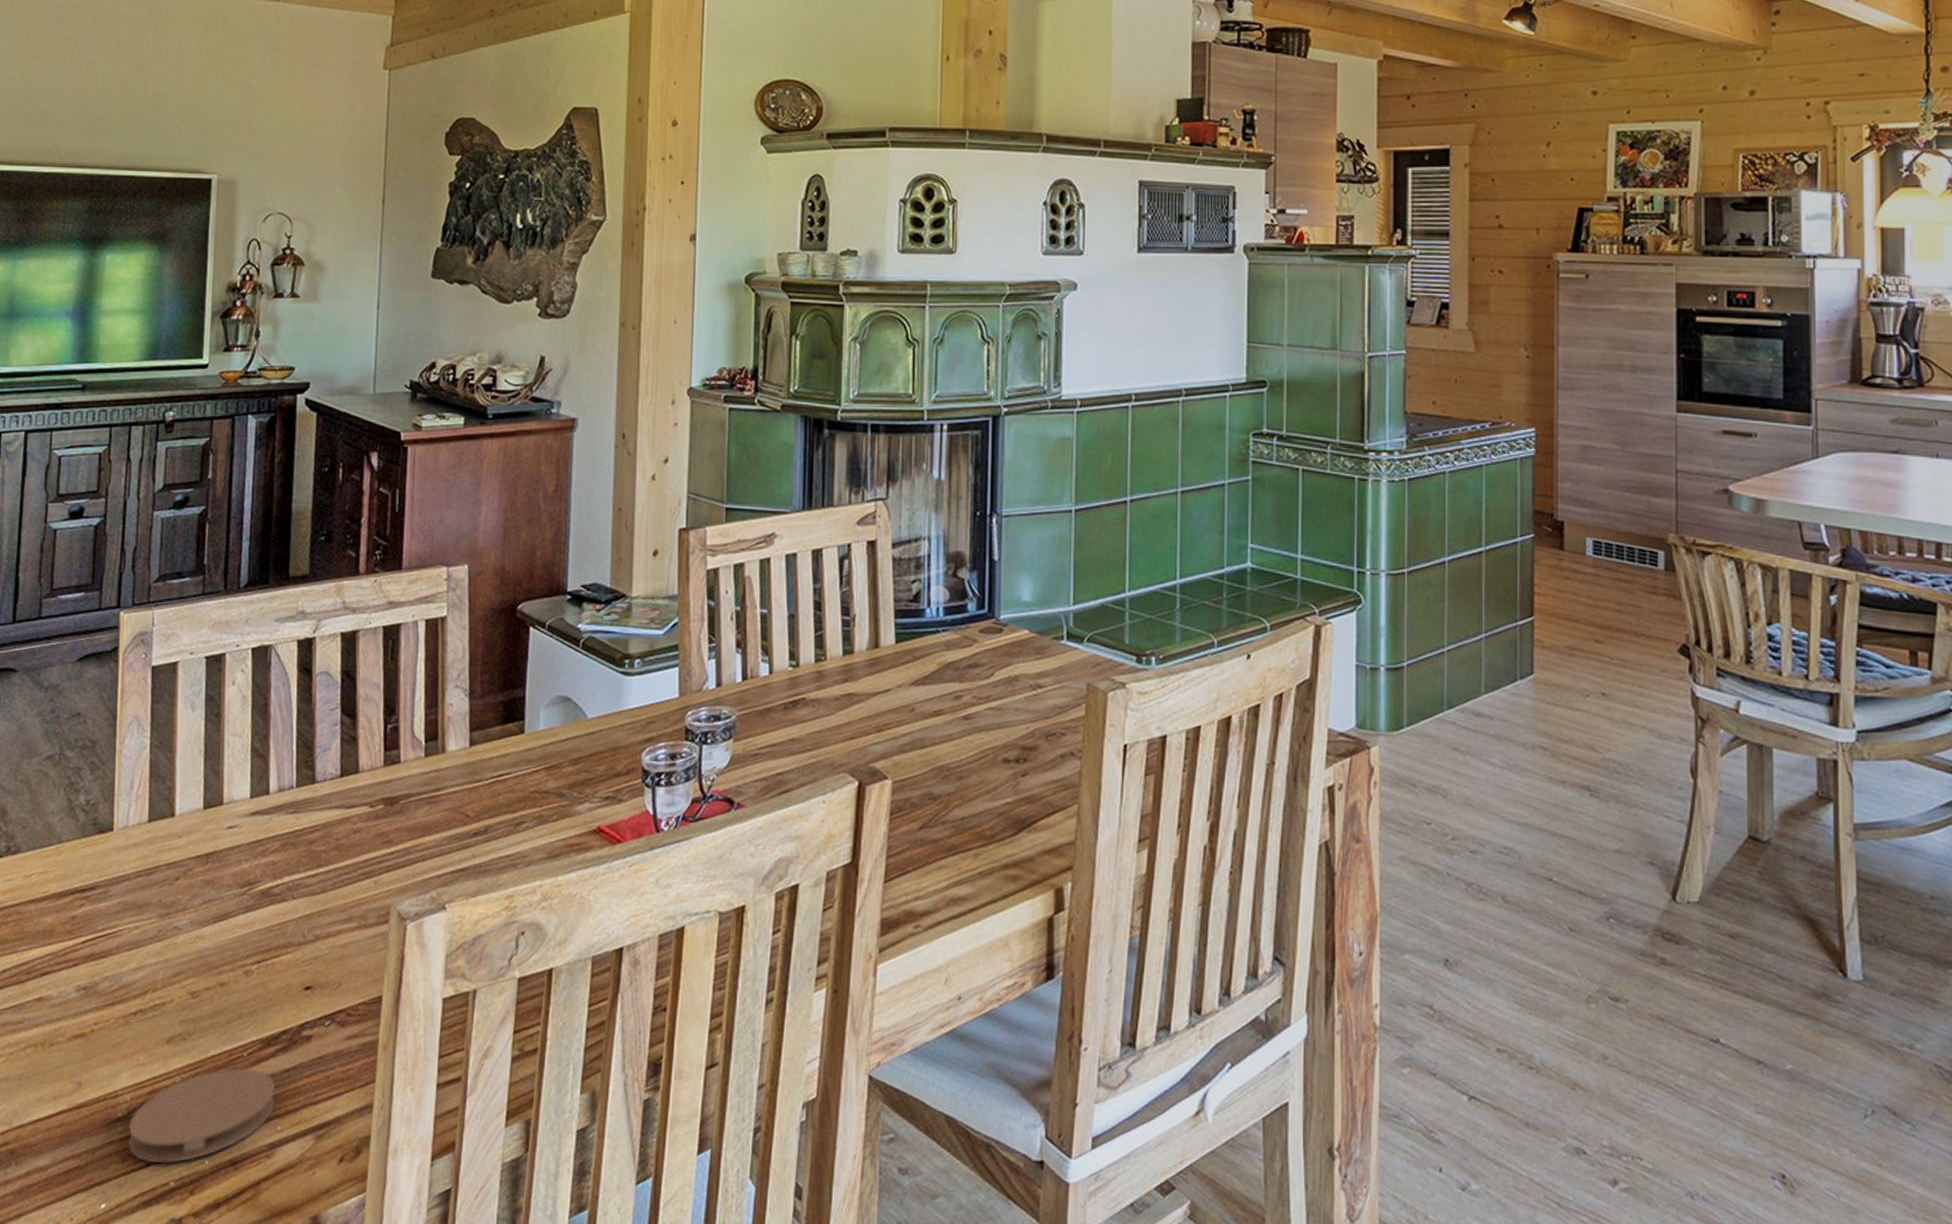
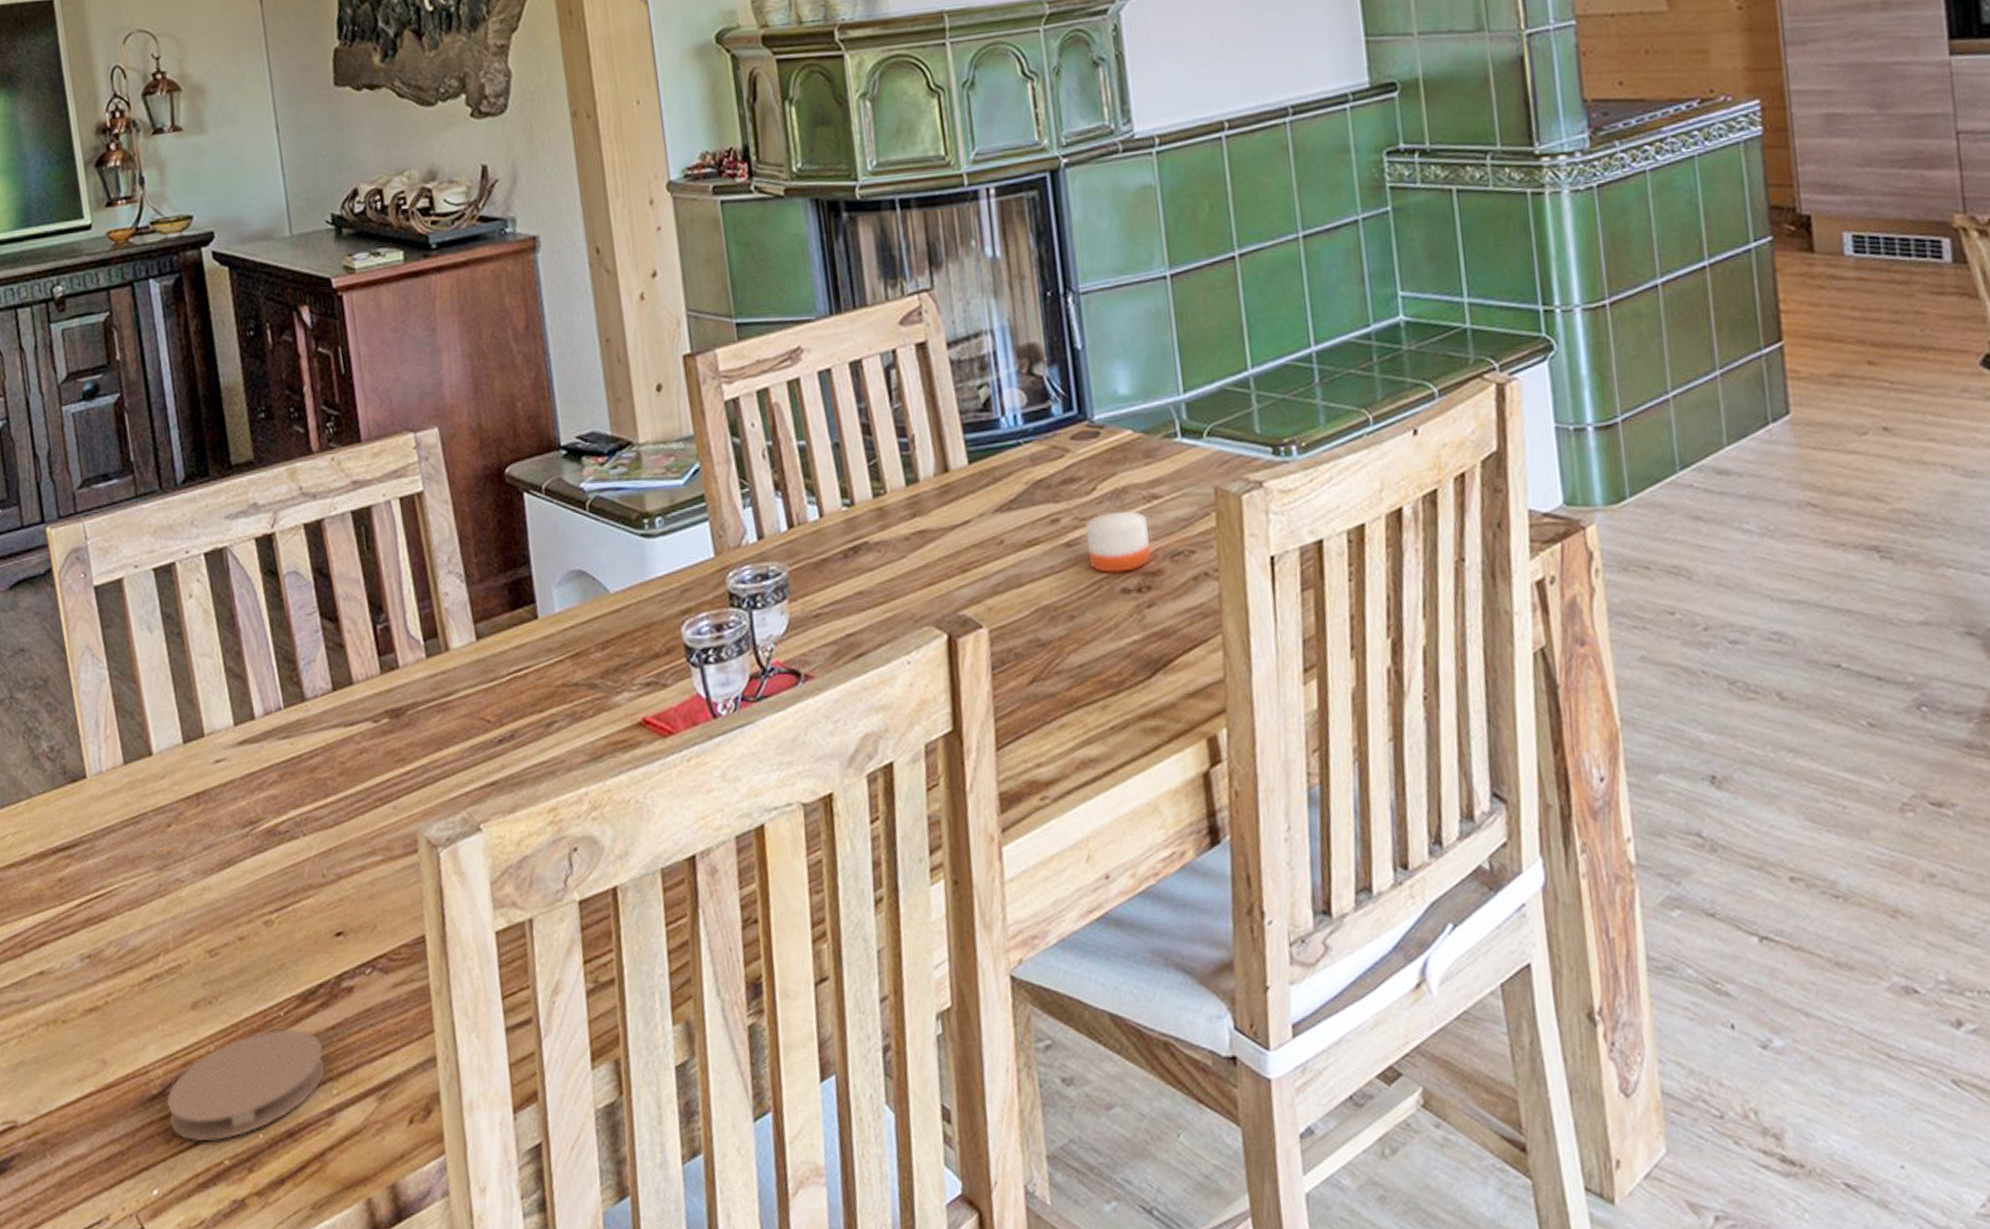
candle: none [981,693,1032,746] -> present [1085,510,1153,574]

